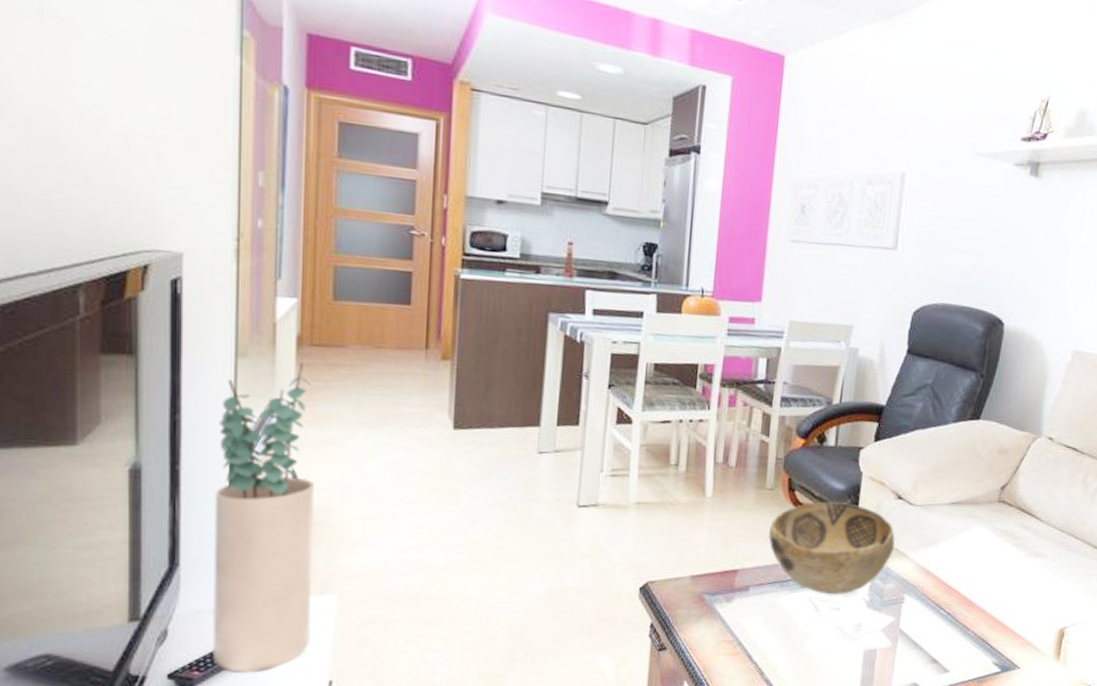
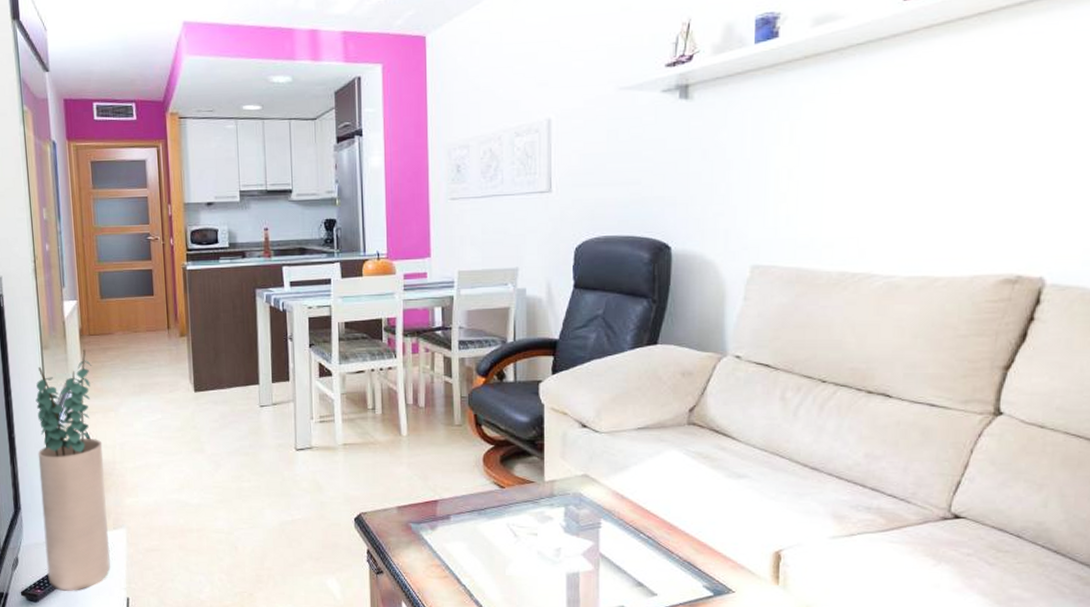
decorative bowl: present [769,501,895,595] -> none [462,433,584,521]

